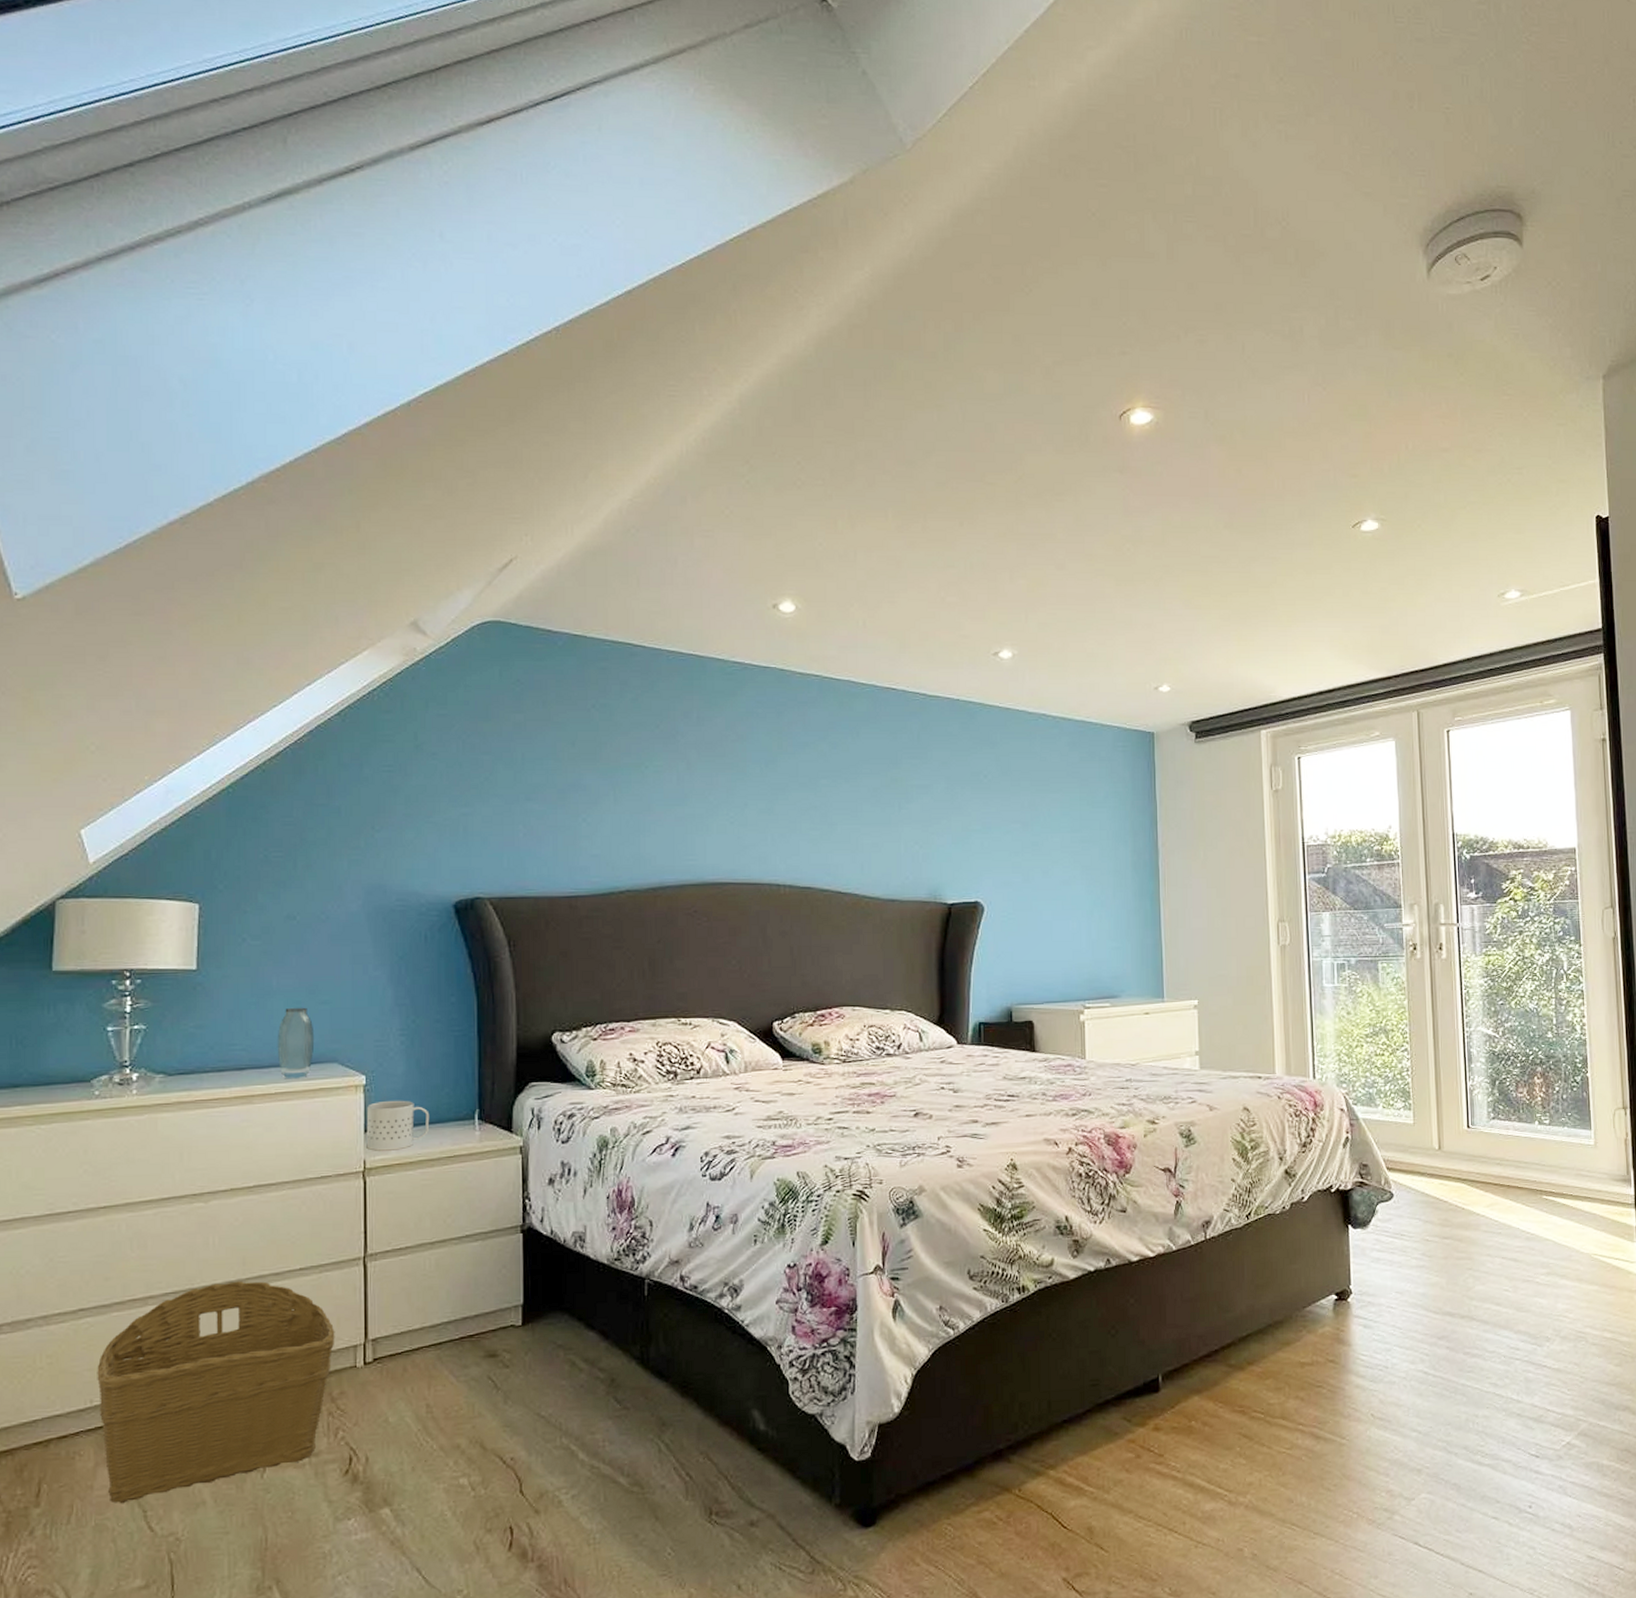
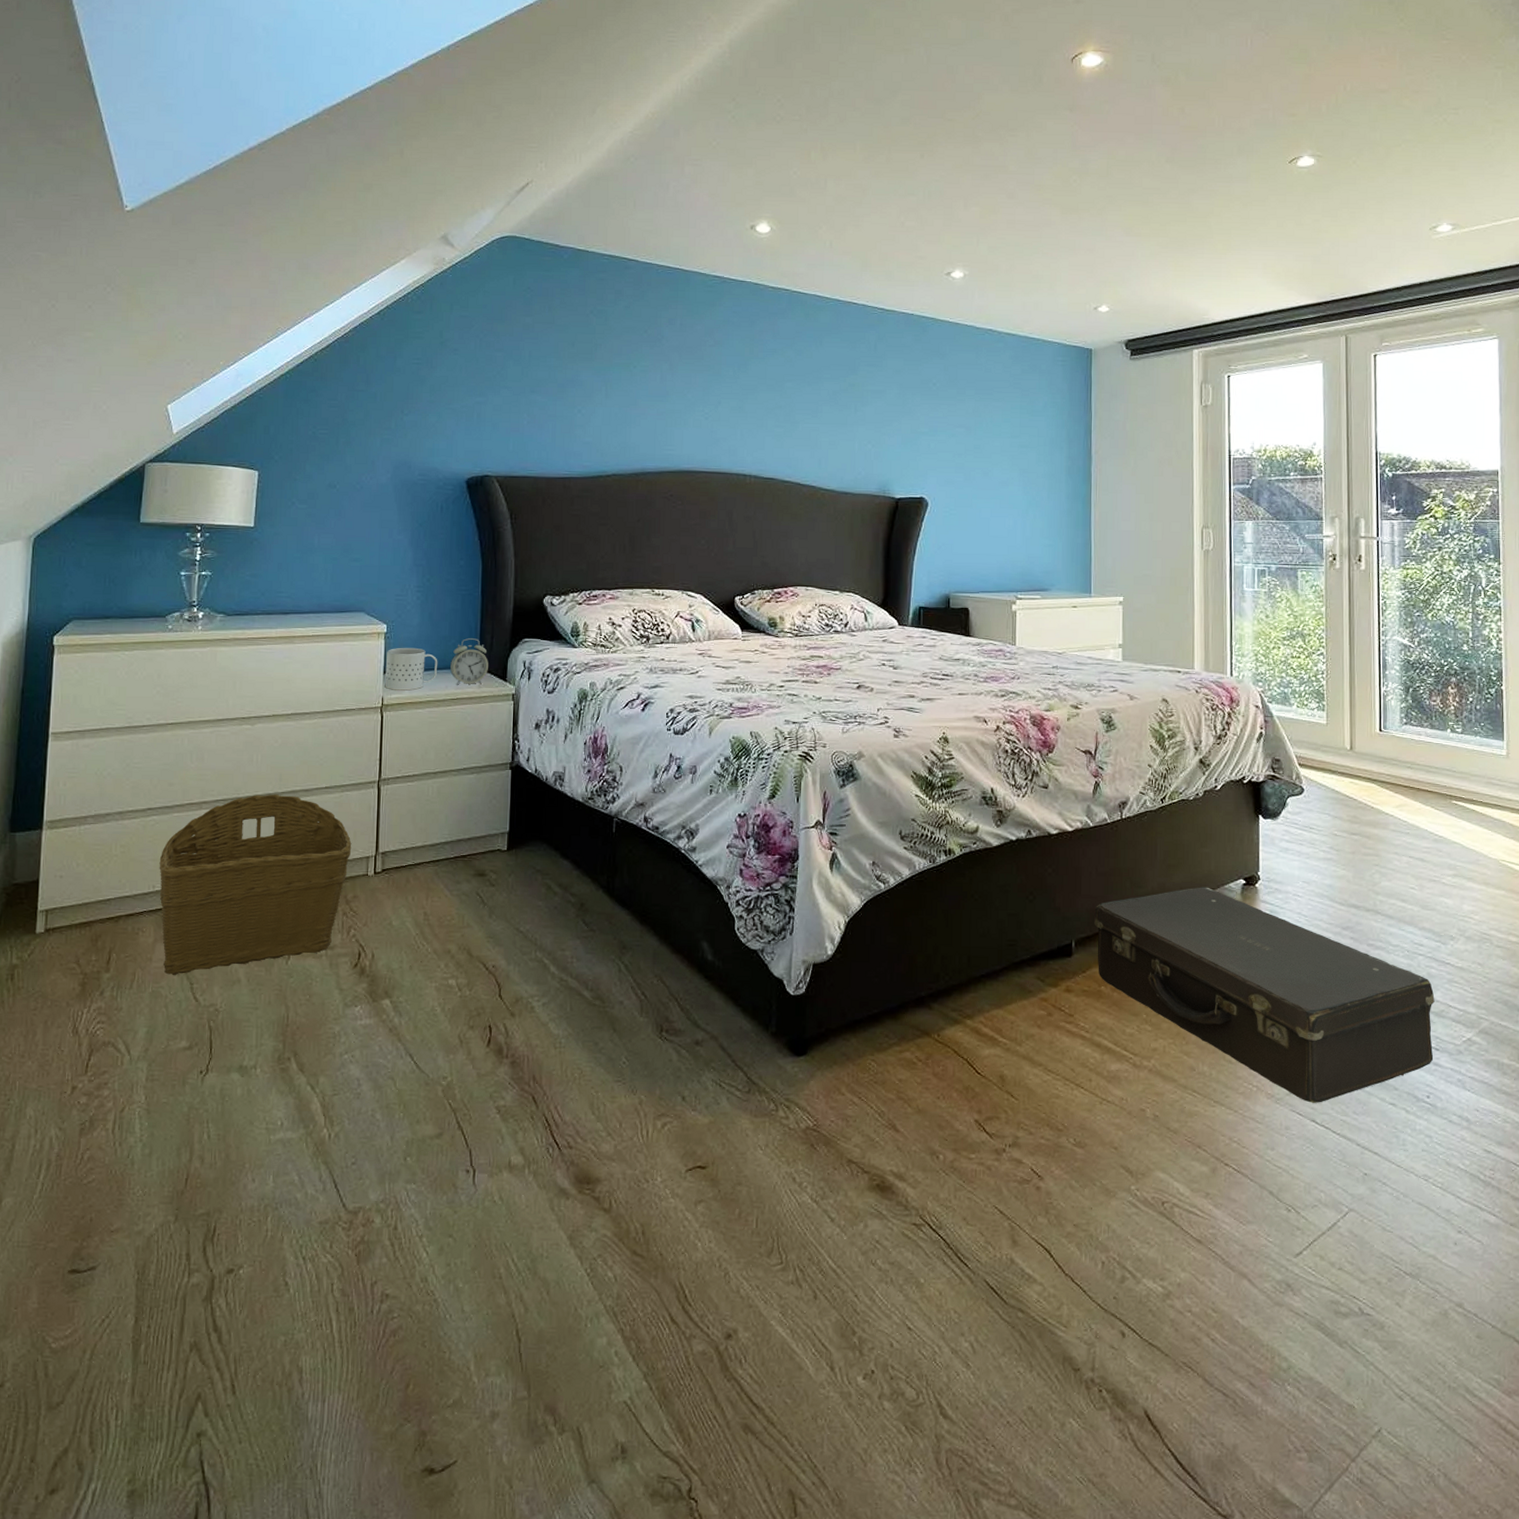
vase: present [277,1007,315,1080] -> none [315,563,347,625]
alarm clock: none [443,1086,490,1140] -> present [449,638,488,685]
suitcase: none [1181,1305,1534,1525] -> present [1094,887,1435,1103]

